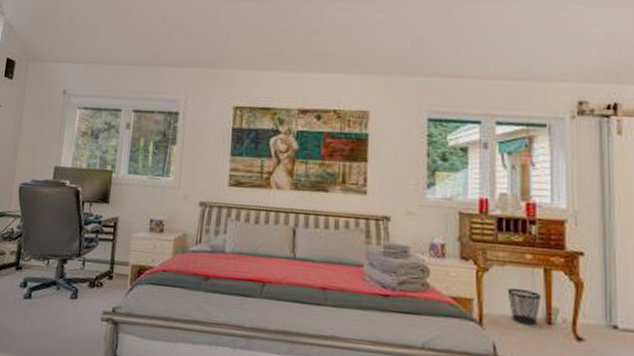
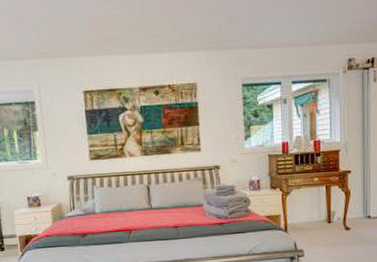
wastebasket: present [507,287,542,325] -> none [302,202,325,226]

